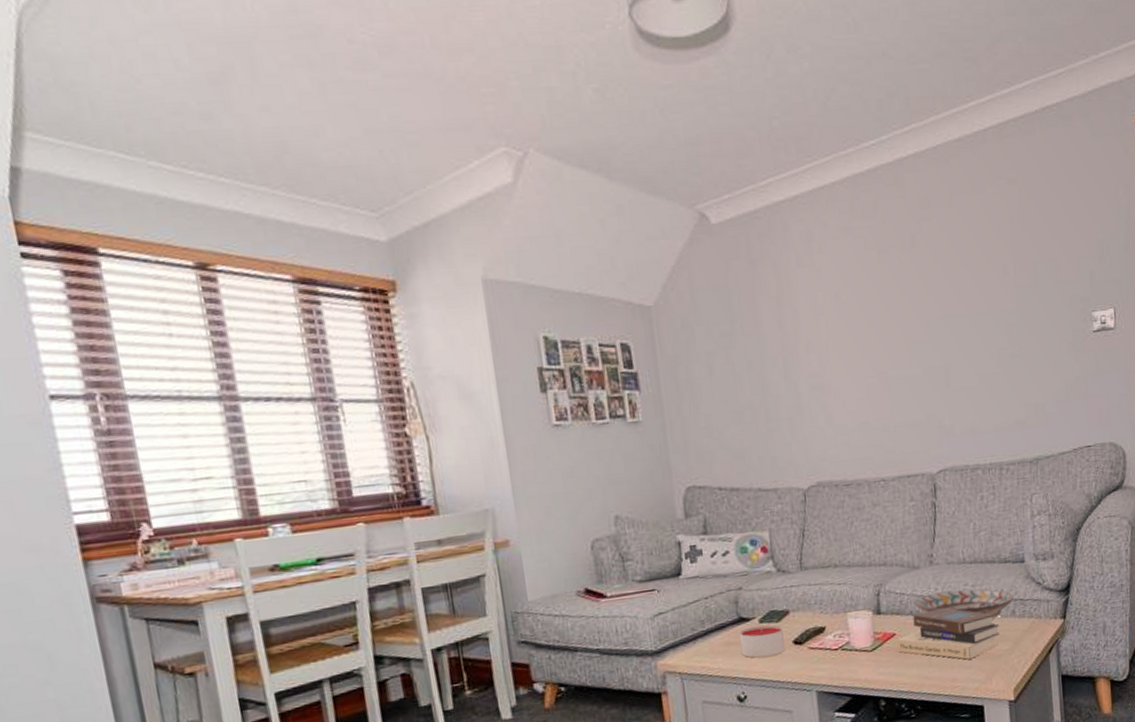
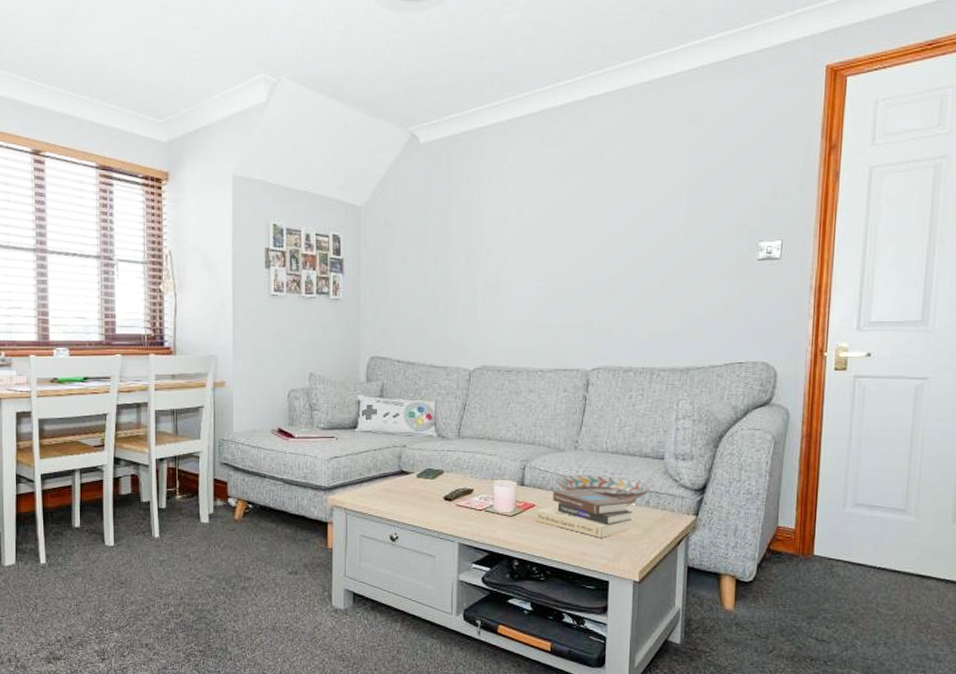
candle: present [739,625,785,658] -> none [398,479,437,507]

